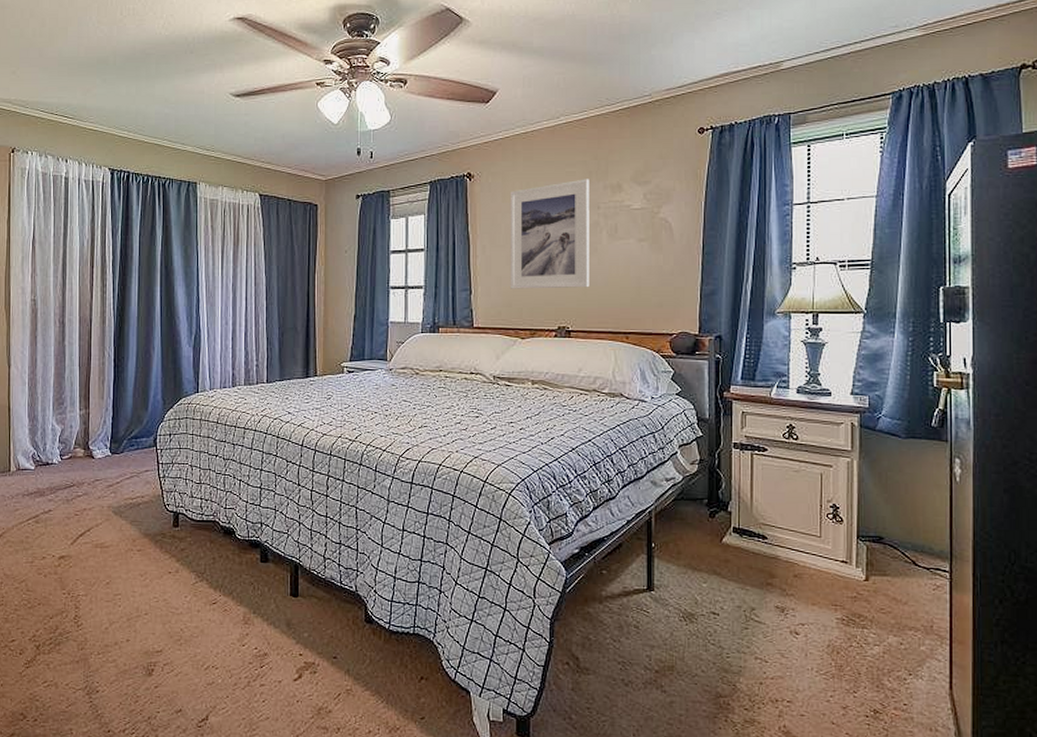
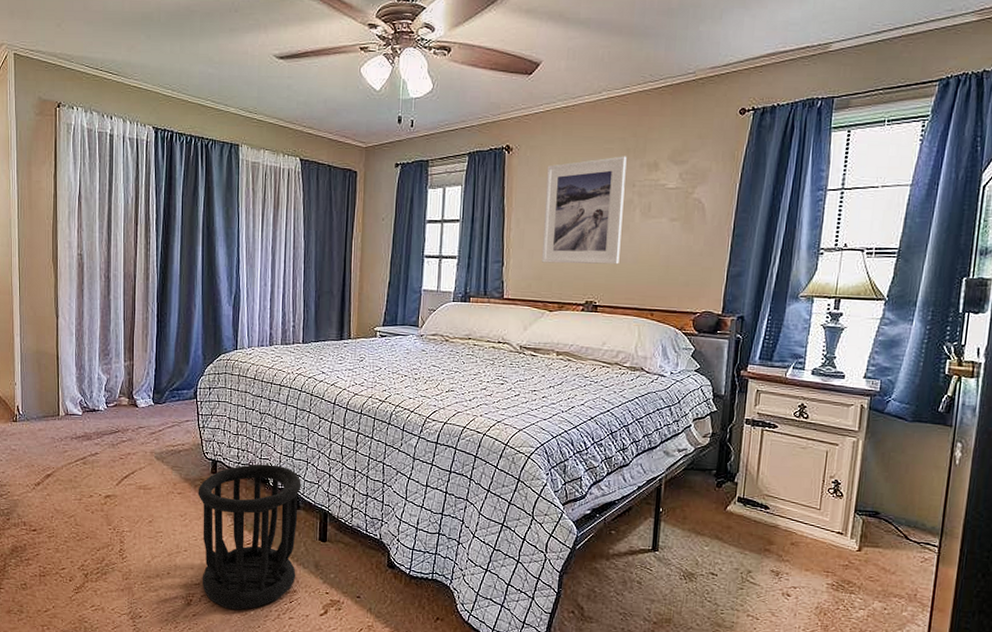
wastebasket: none [159,514,270,679] -> present [198,464,301,610]

